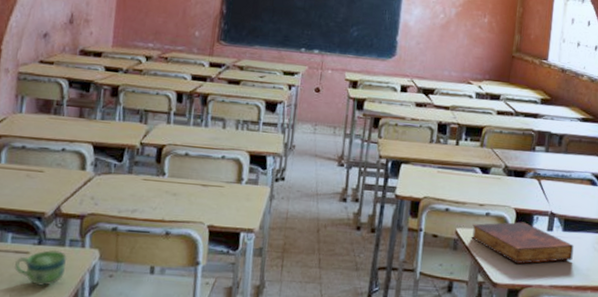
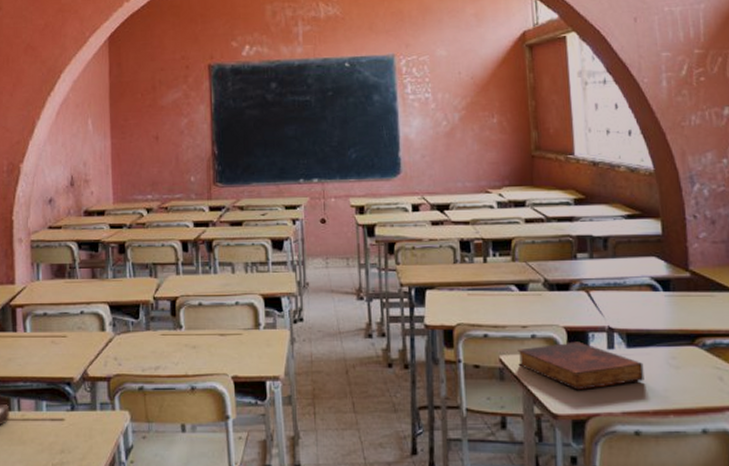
cup: present [13,249,67,287] -> none [52,414,100,454]

